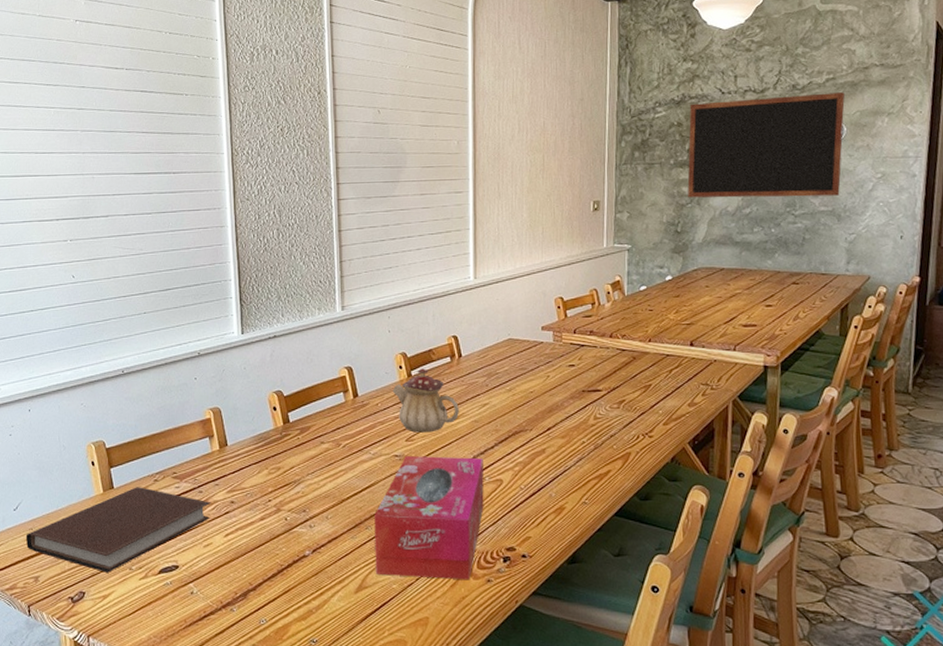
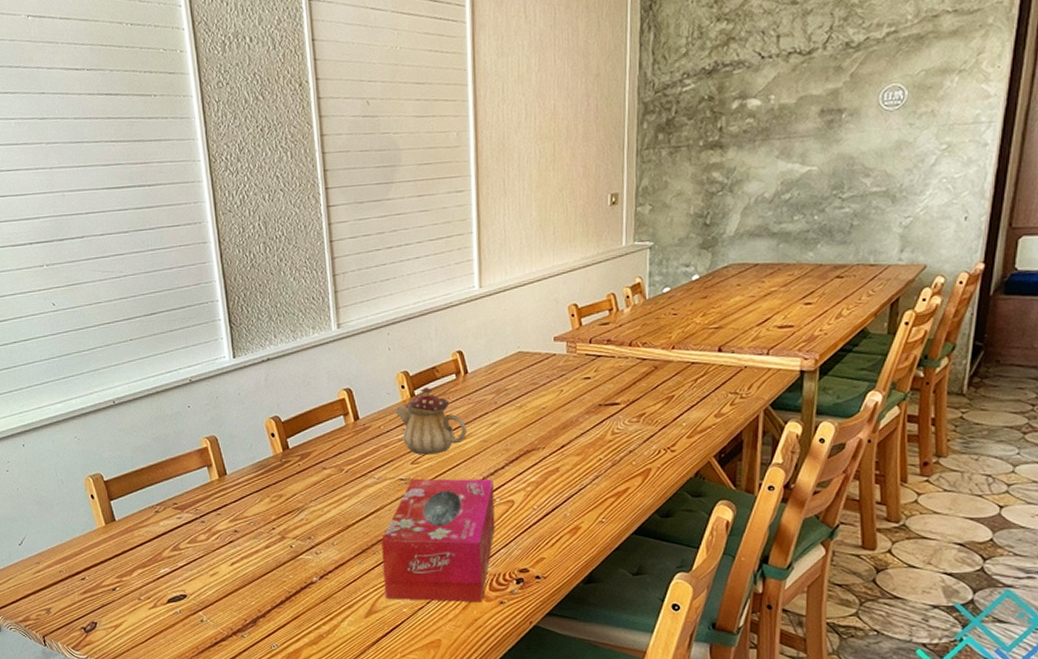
notebook: present [25,487,211,573] -> none [33,518,214,603]
chalkboard: present [687,92,845,198] -> none [719,48,907,185]

